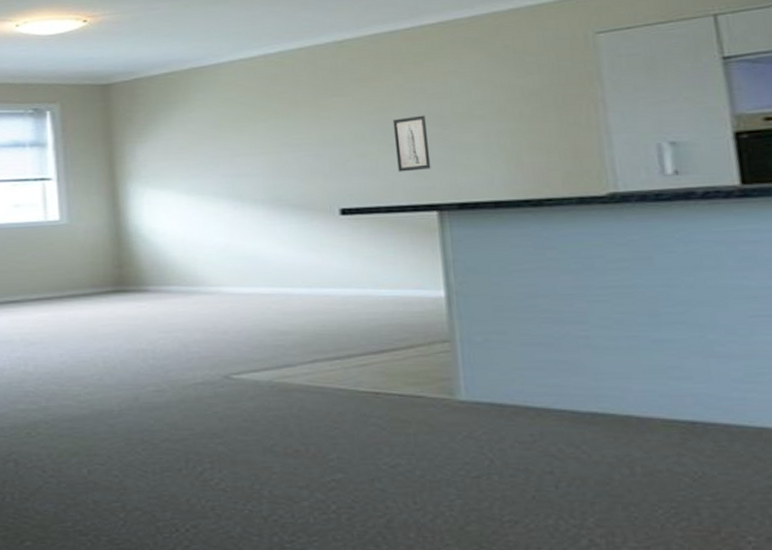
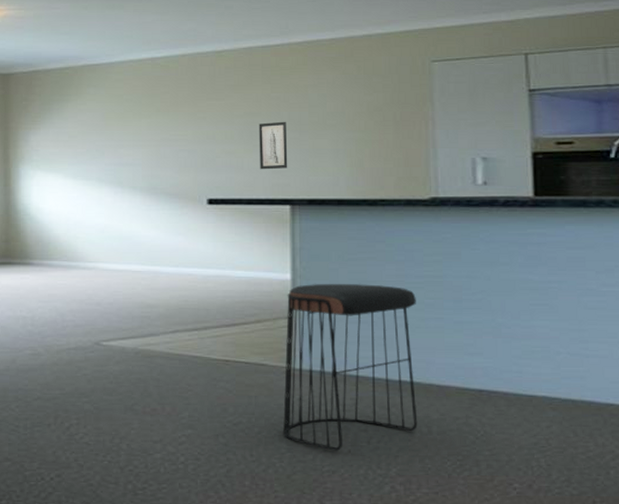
stool: none [442,299,617,497] -> present [282,284,418,451]

